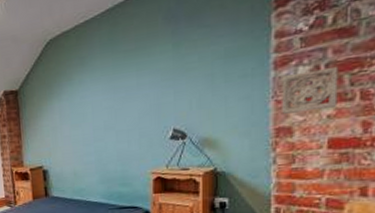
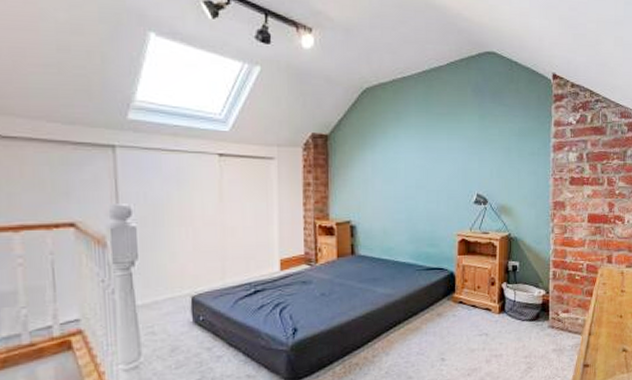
wall ornament: present [282,66,339,114] -> none [558,156,594,190]

